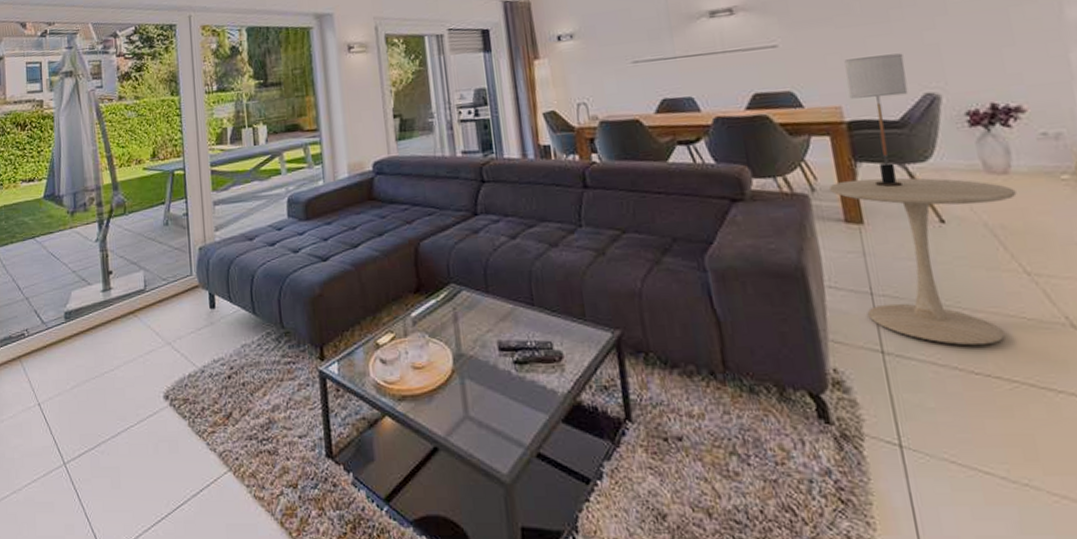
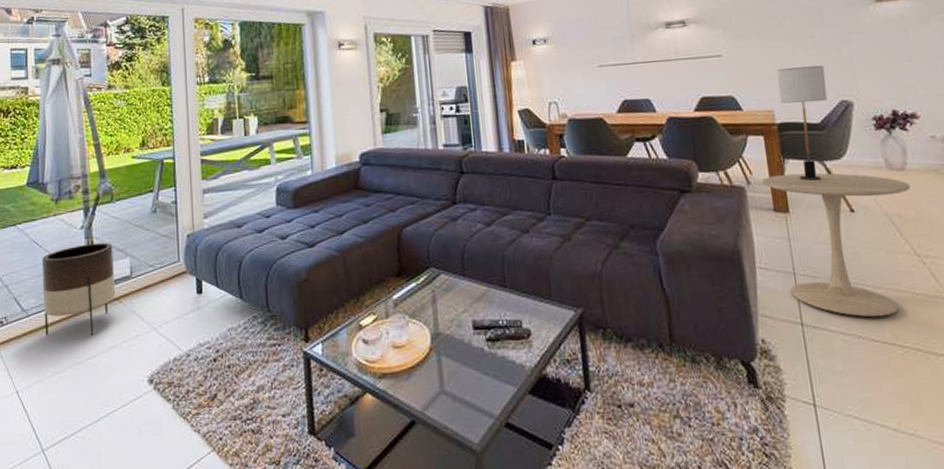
planter: none [60,255,131,349] -> present [42,242,116,336]

